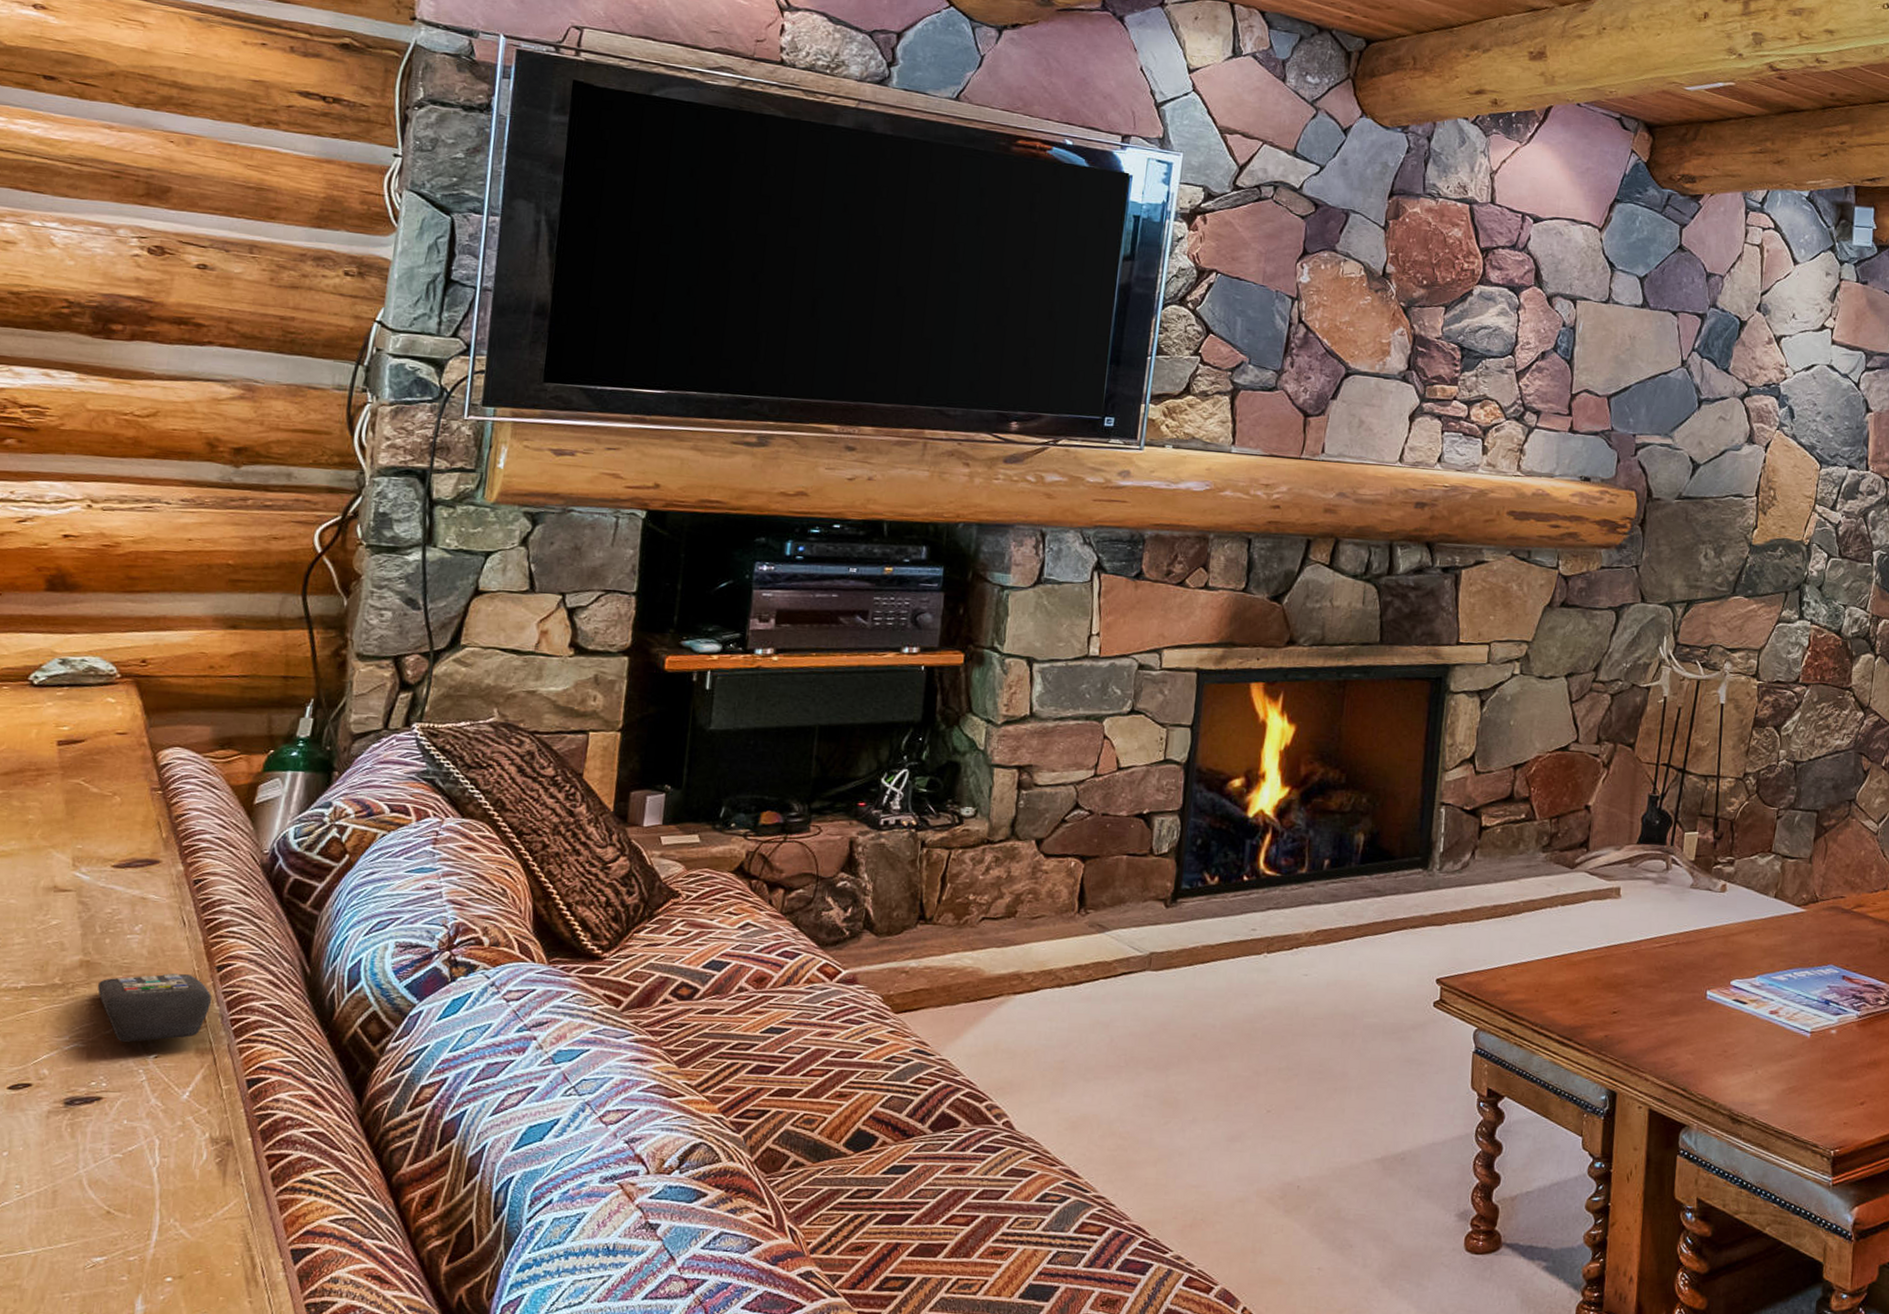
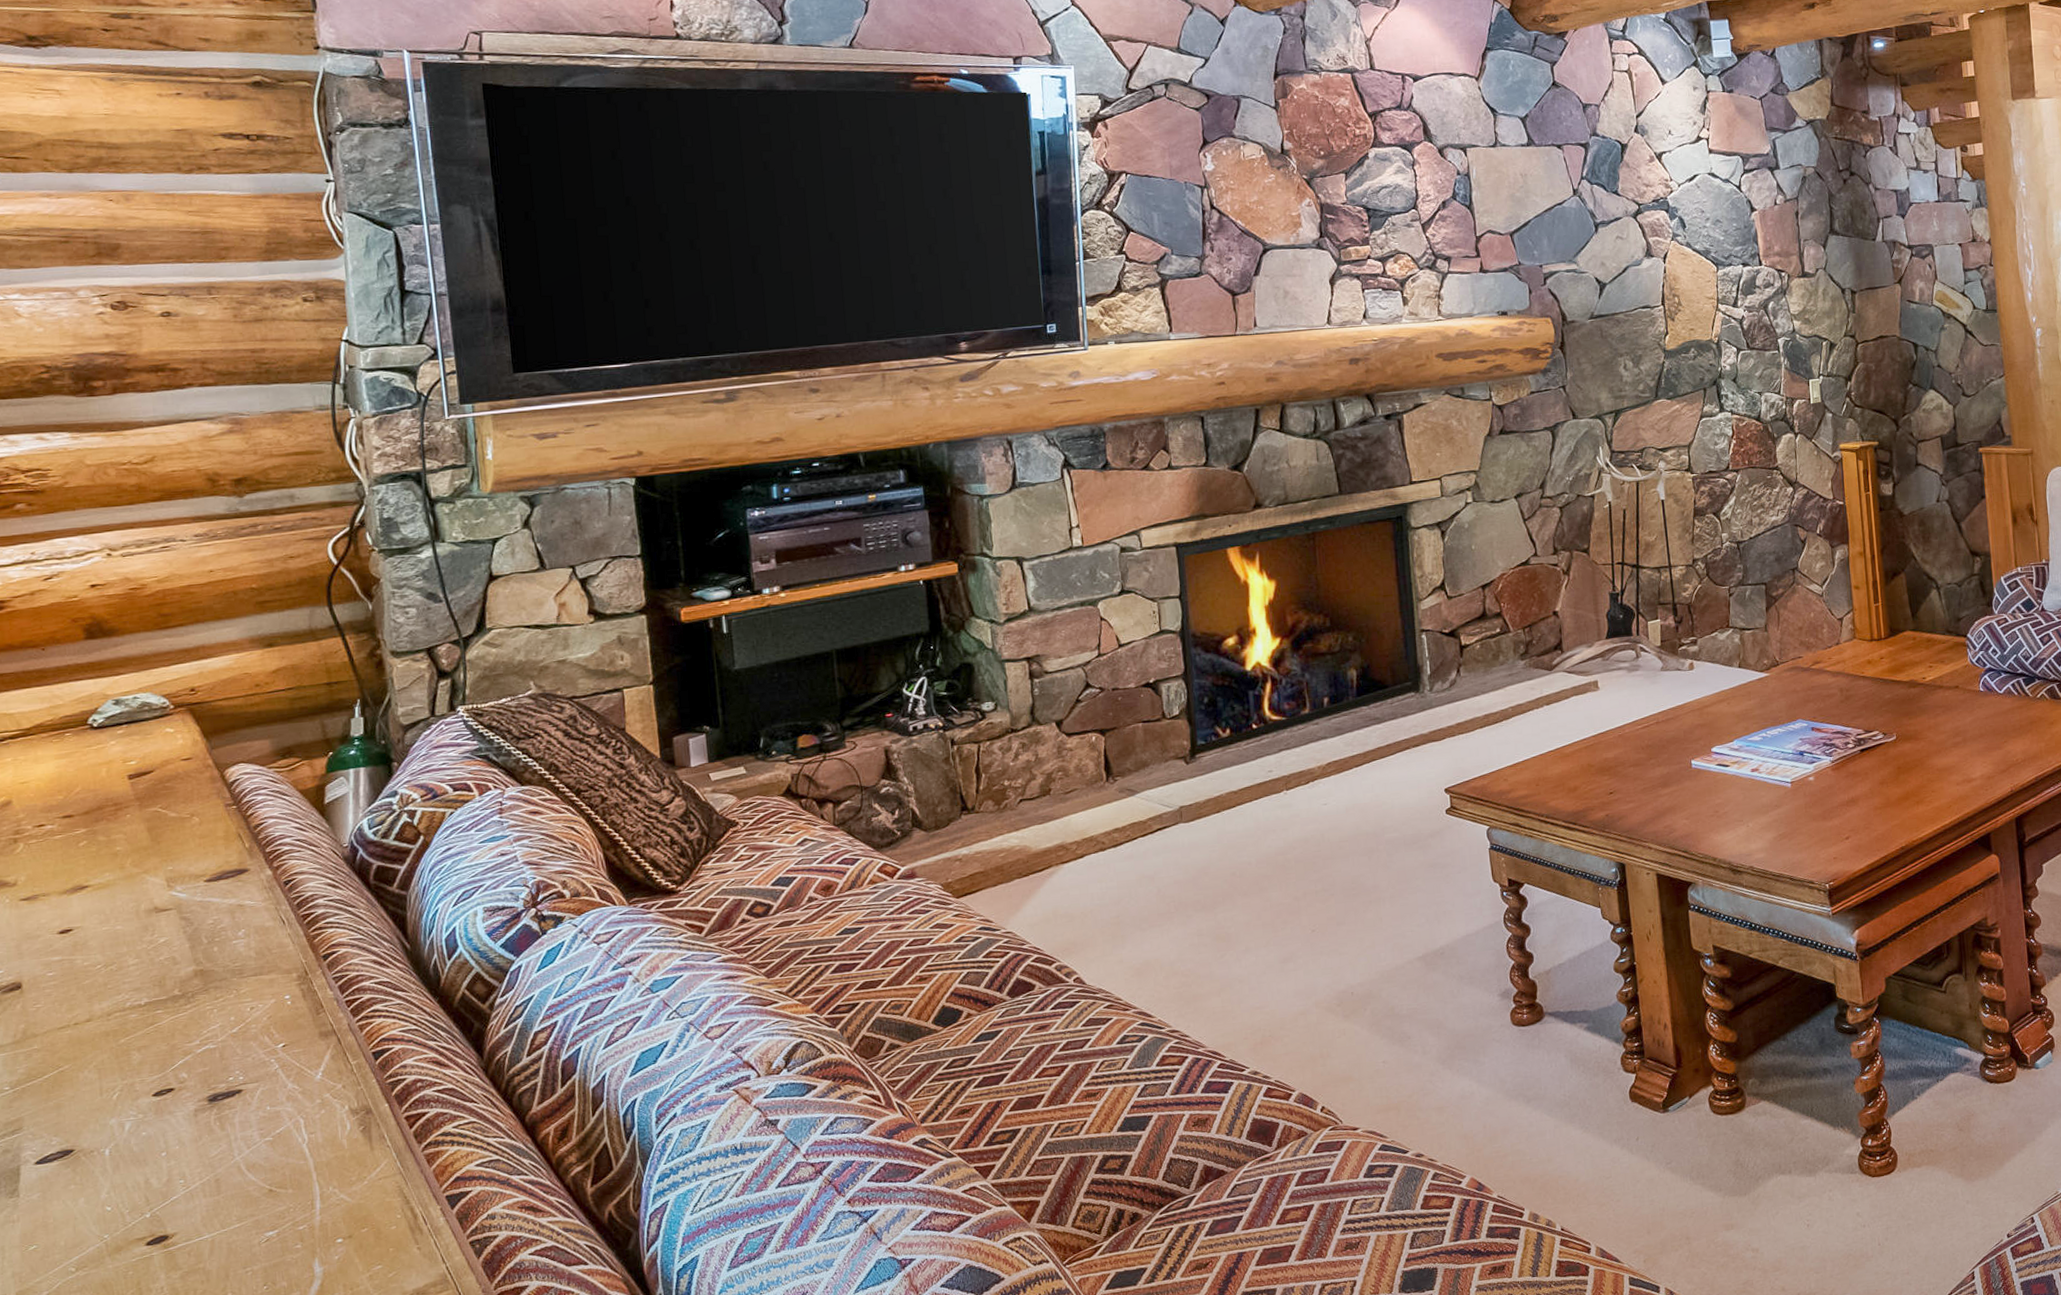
remote control: present [97,973,212,1042] -> none [216,967,325,1037]

